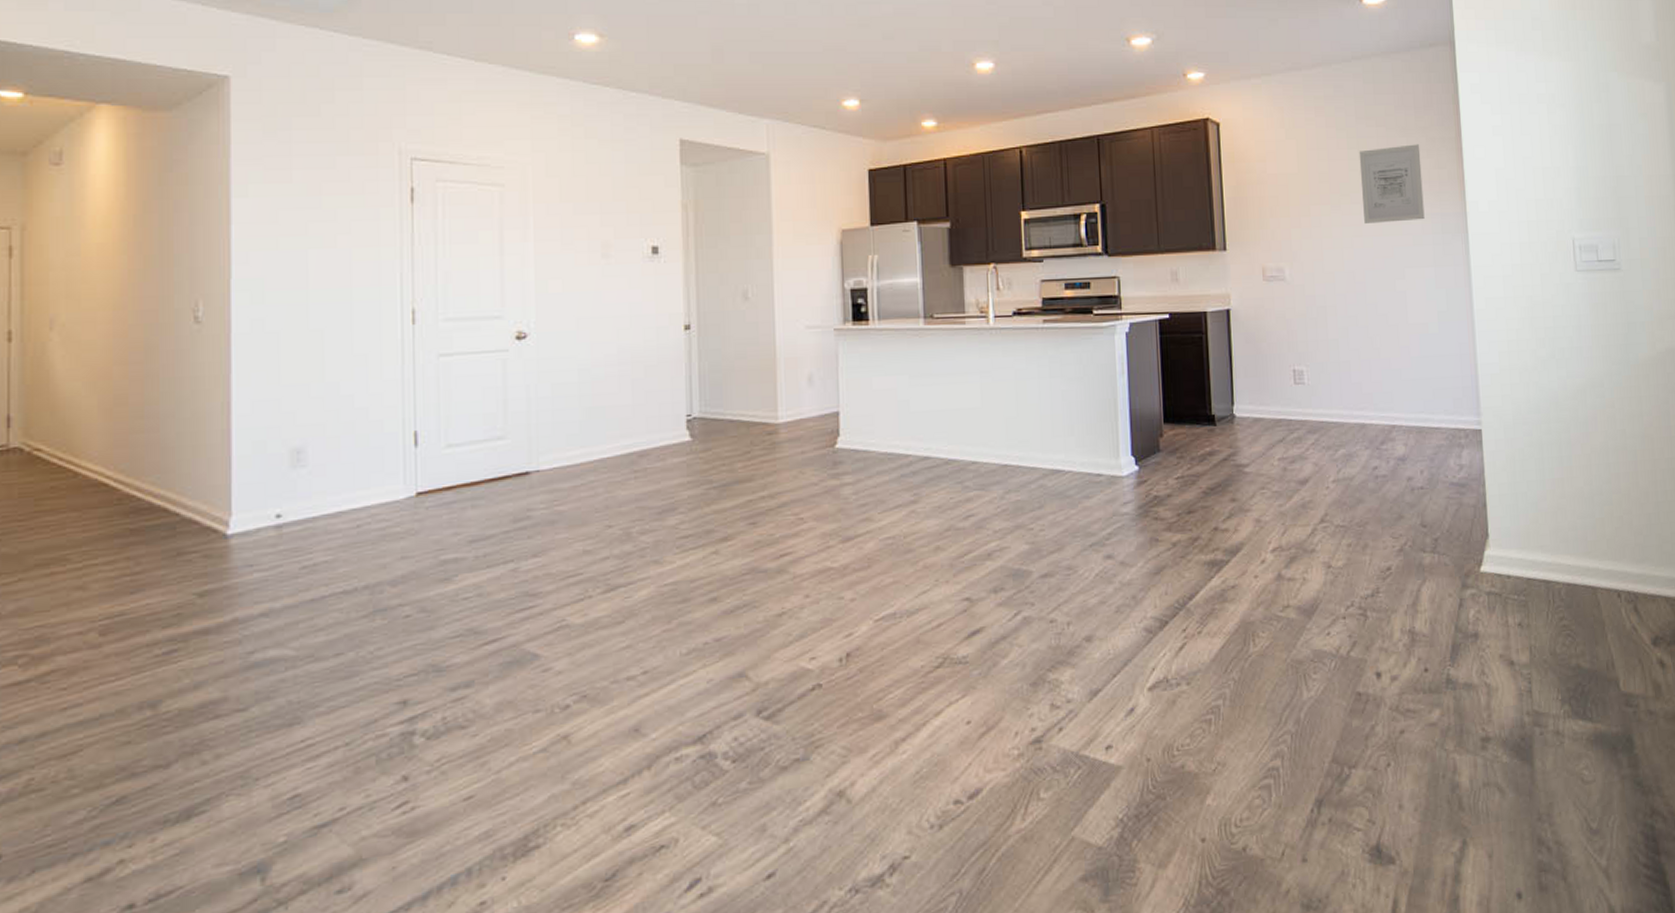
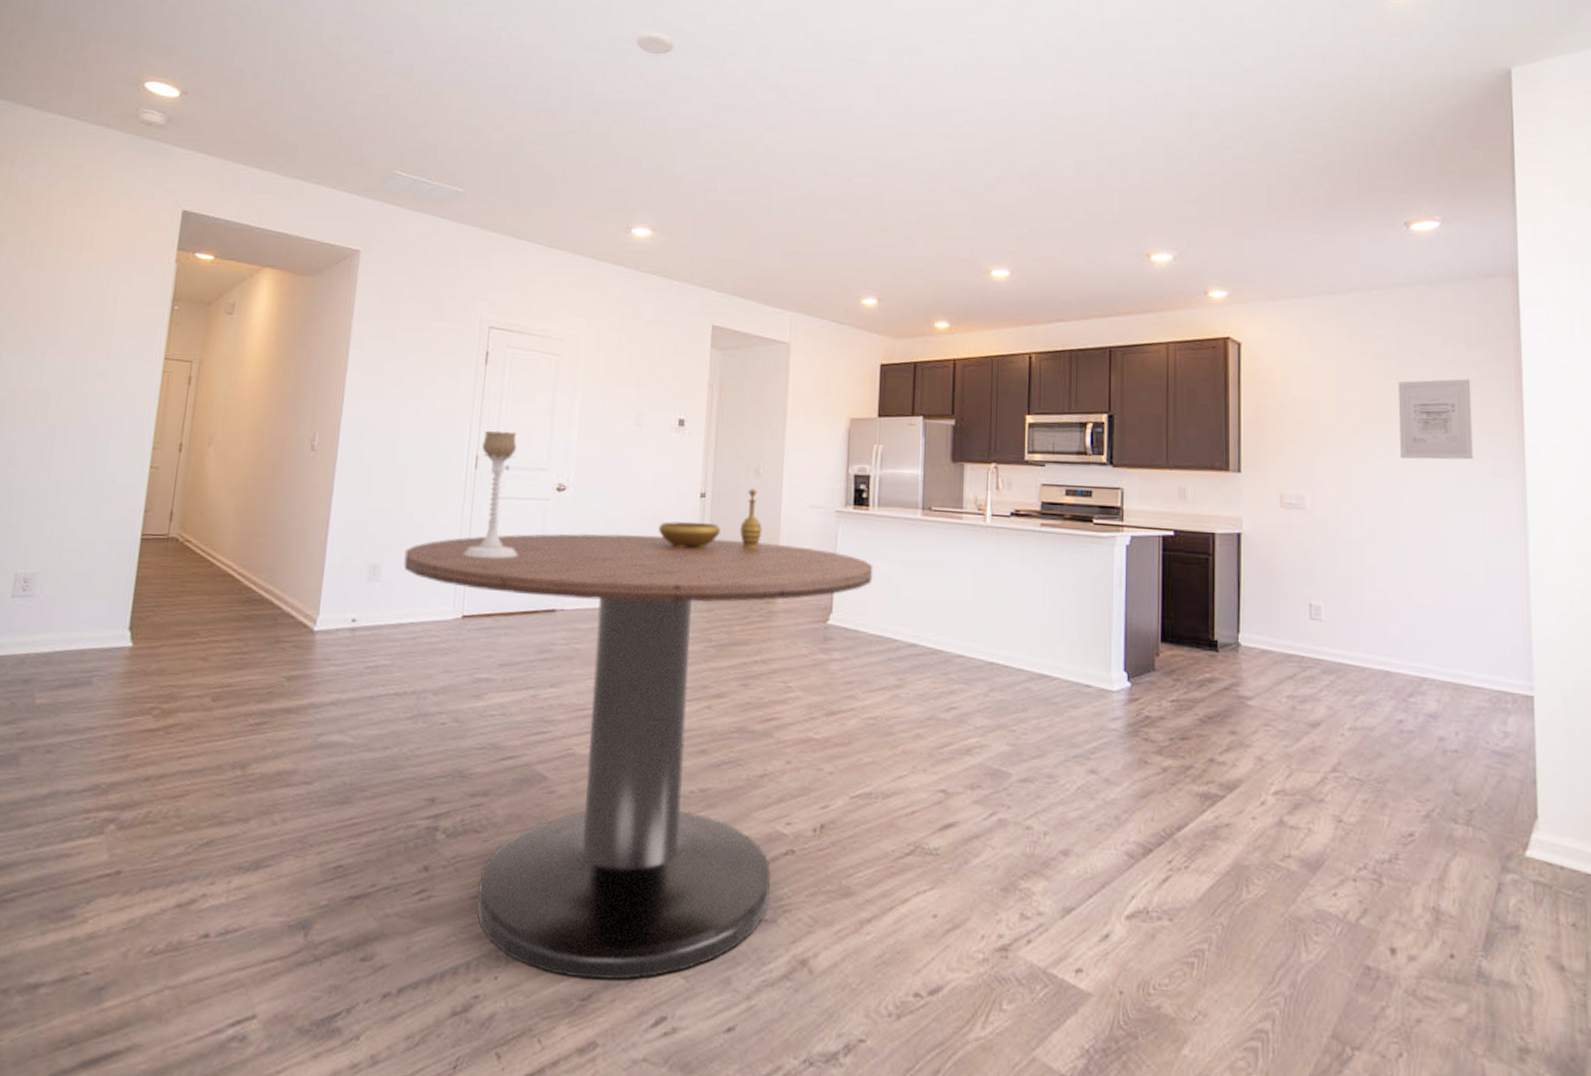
dining table: none [335,370,879,861] -> present [404,533,873,980]
candle holder: none [409,277,478,427] -> present [463,430,518,559]
decorative bowl: none [641,314,757,388] -> present [659,488,762,550]

